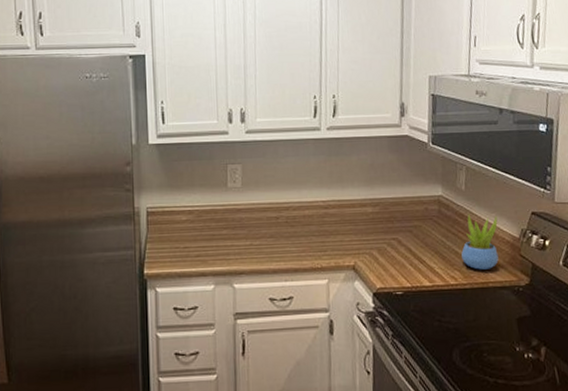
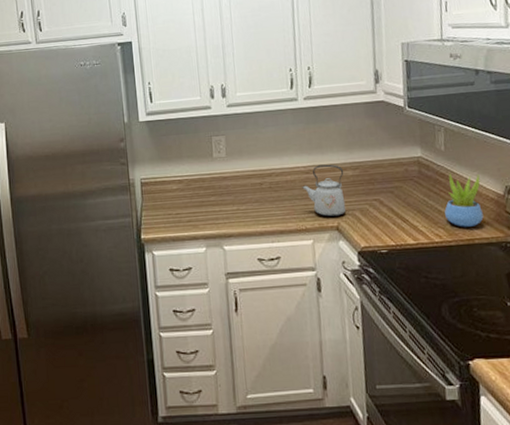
kettle: none [320,199,364,255] -> present [302,164,346,217]

